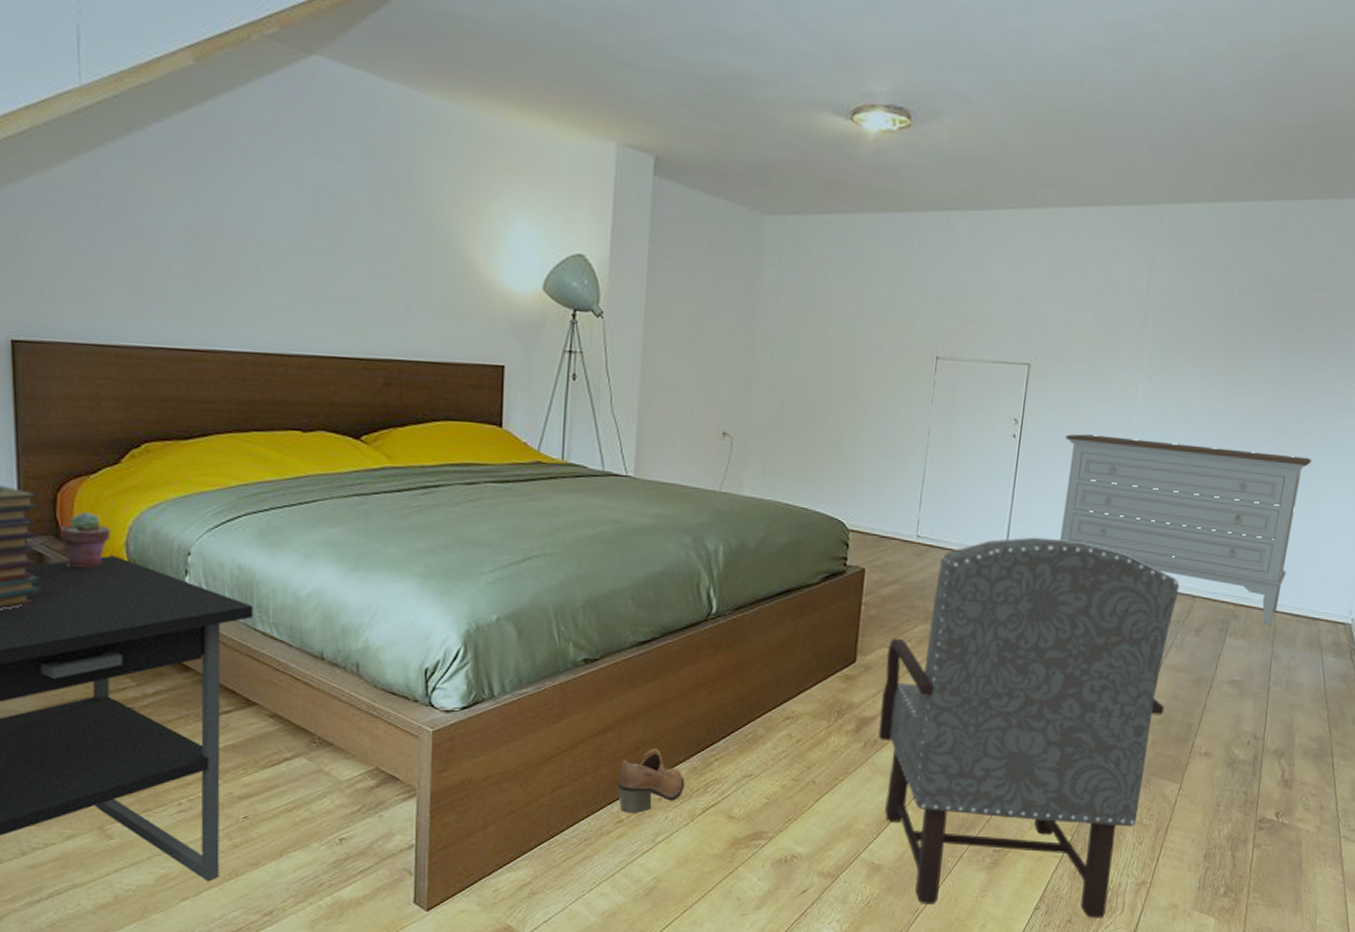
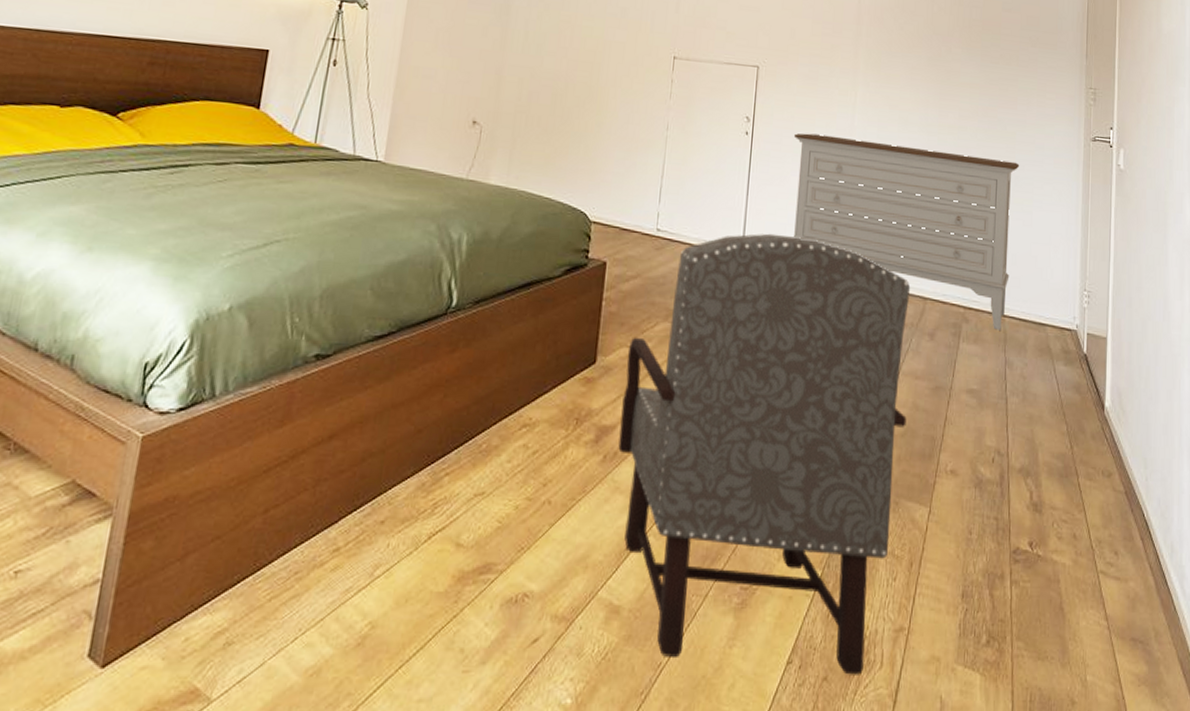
shoe: present [617,749,685,814] -> none [337,460,412,541]

